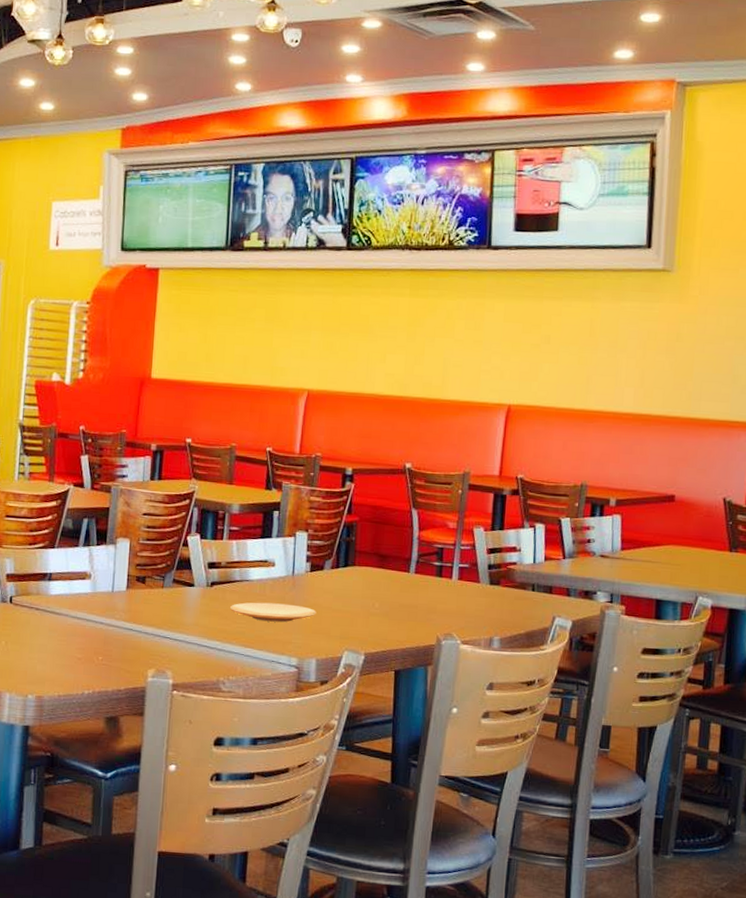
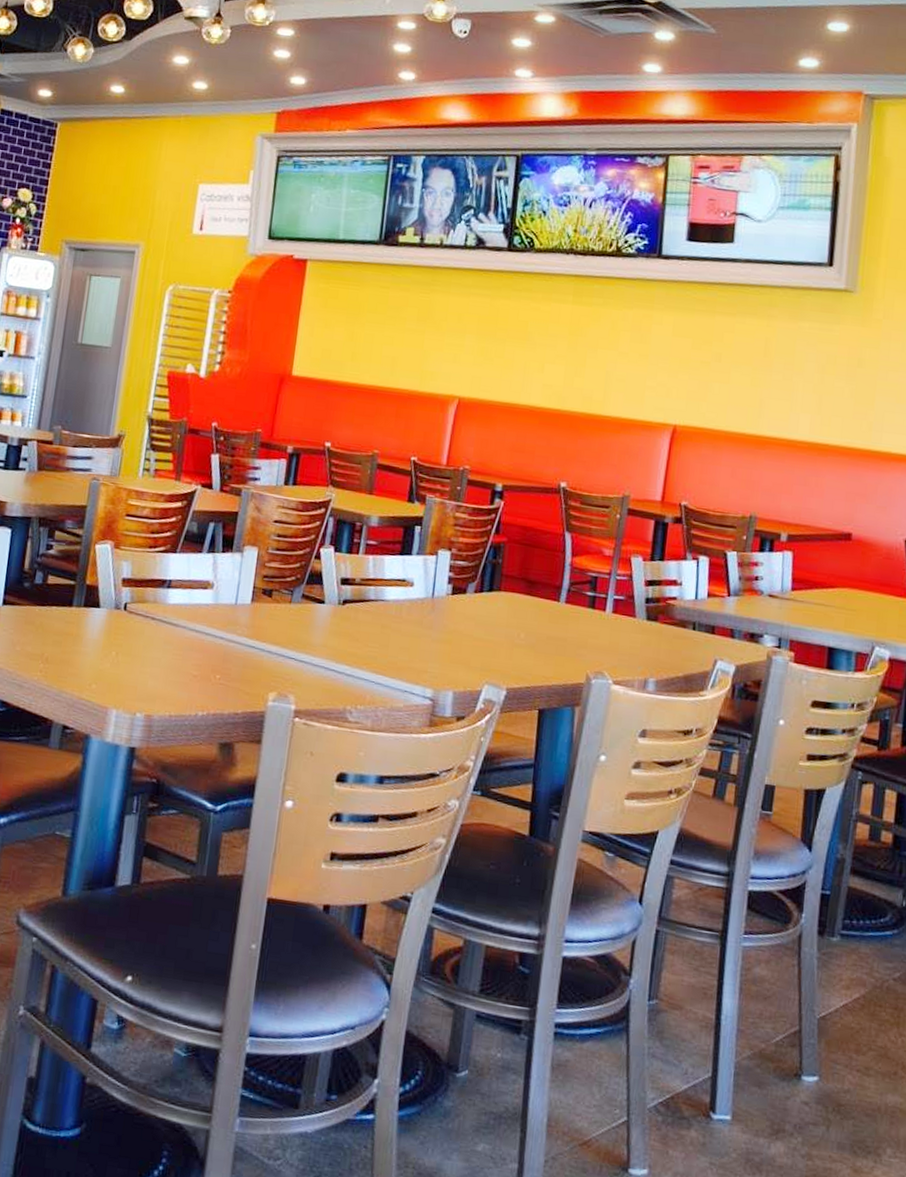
plate: present [230,602,317,623] -> none [362,624,456,649]

